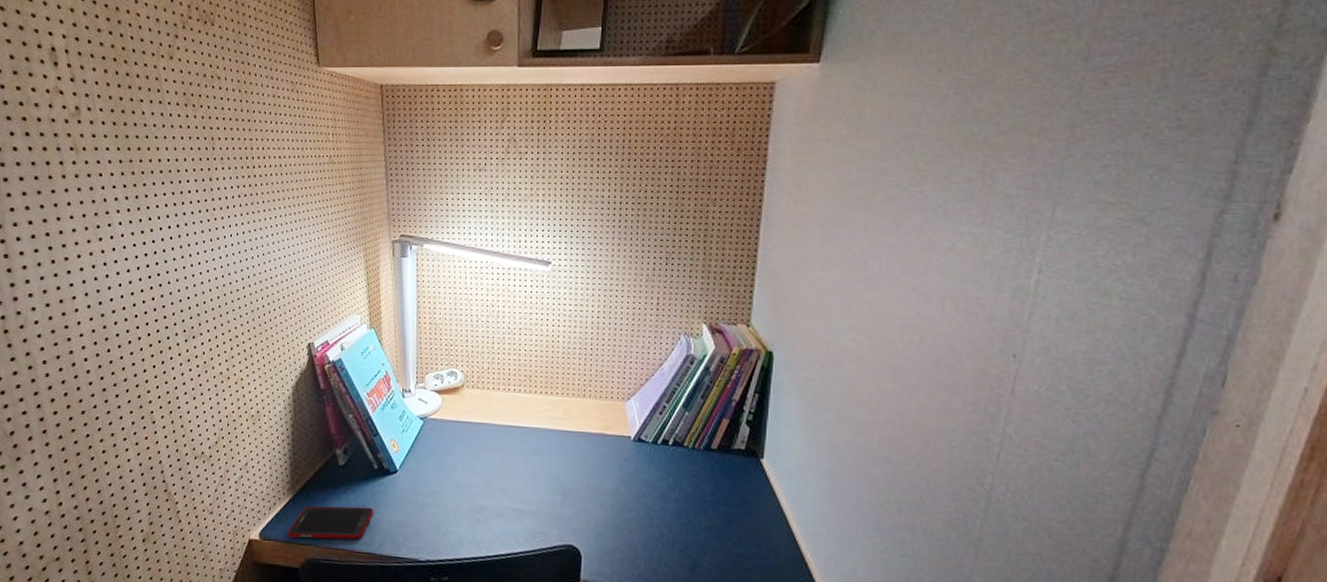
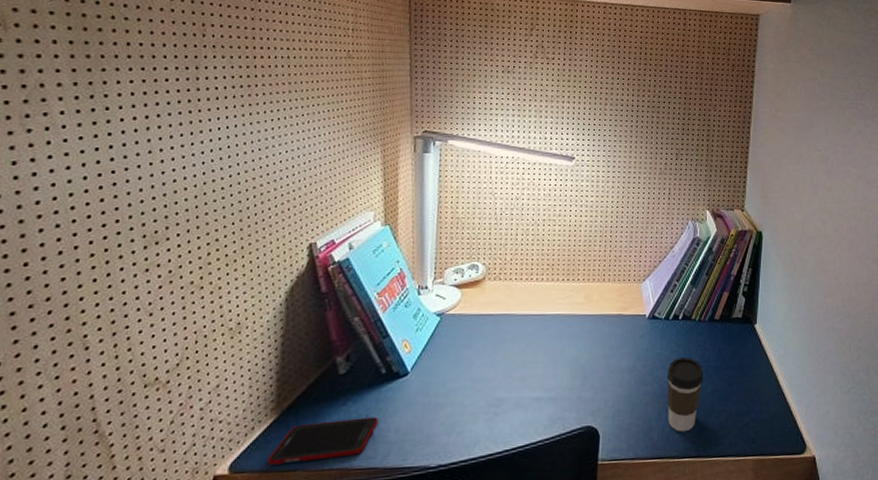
coffee cup: none [654,486,698,567] -> present [666,357,704,432]

